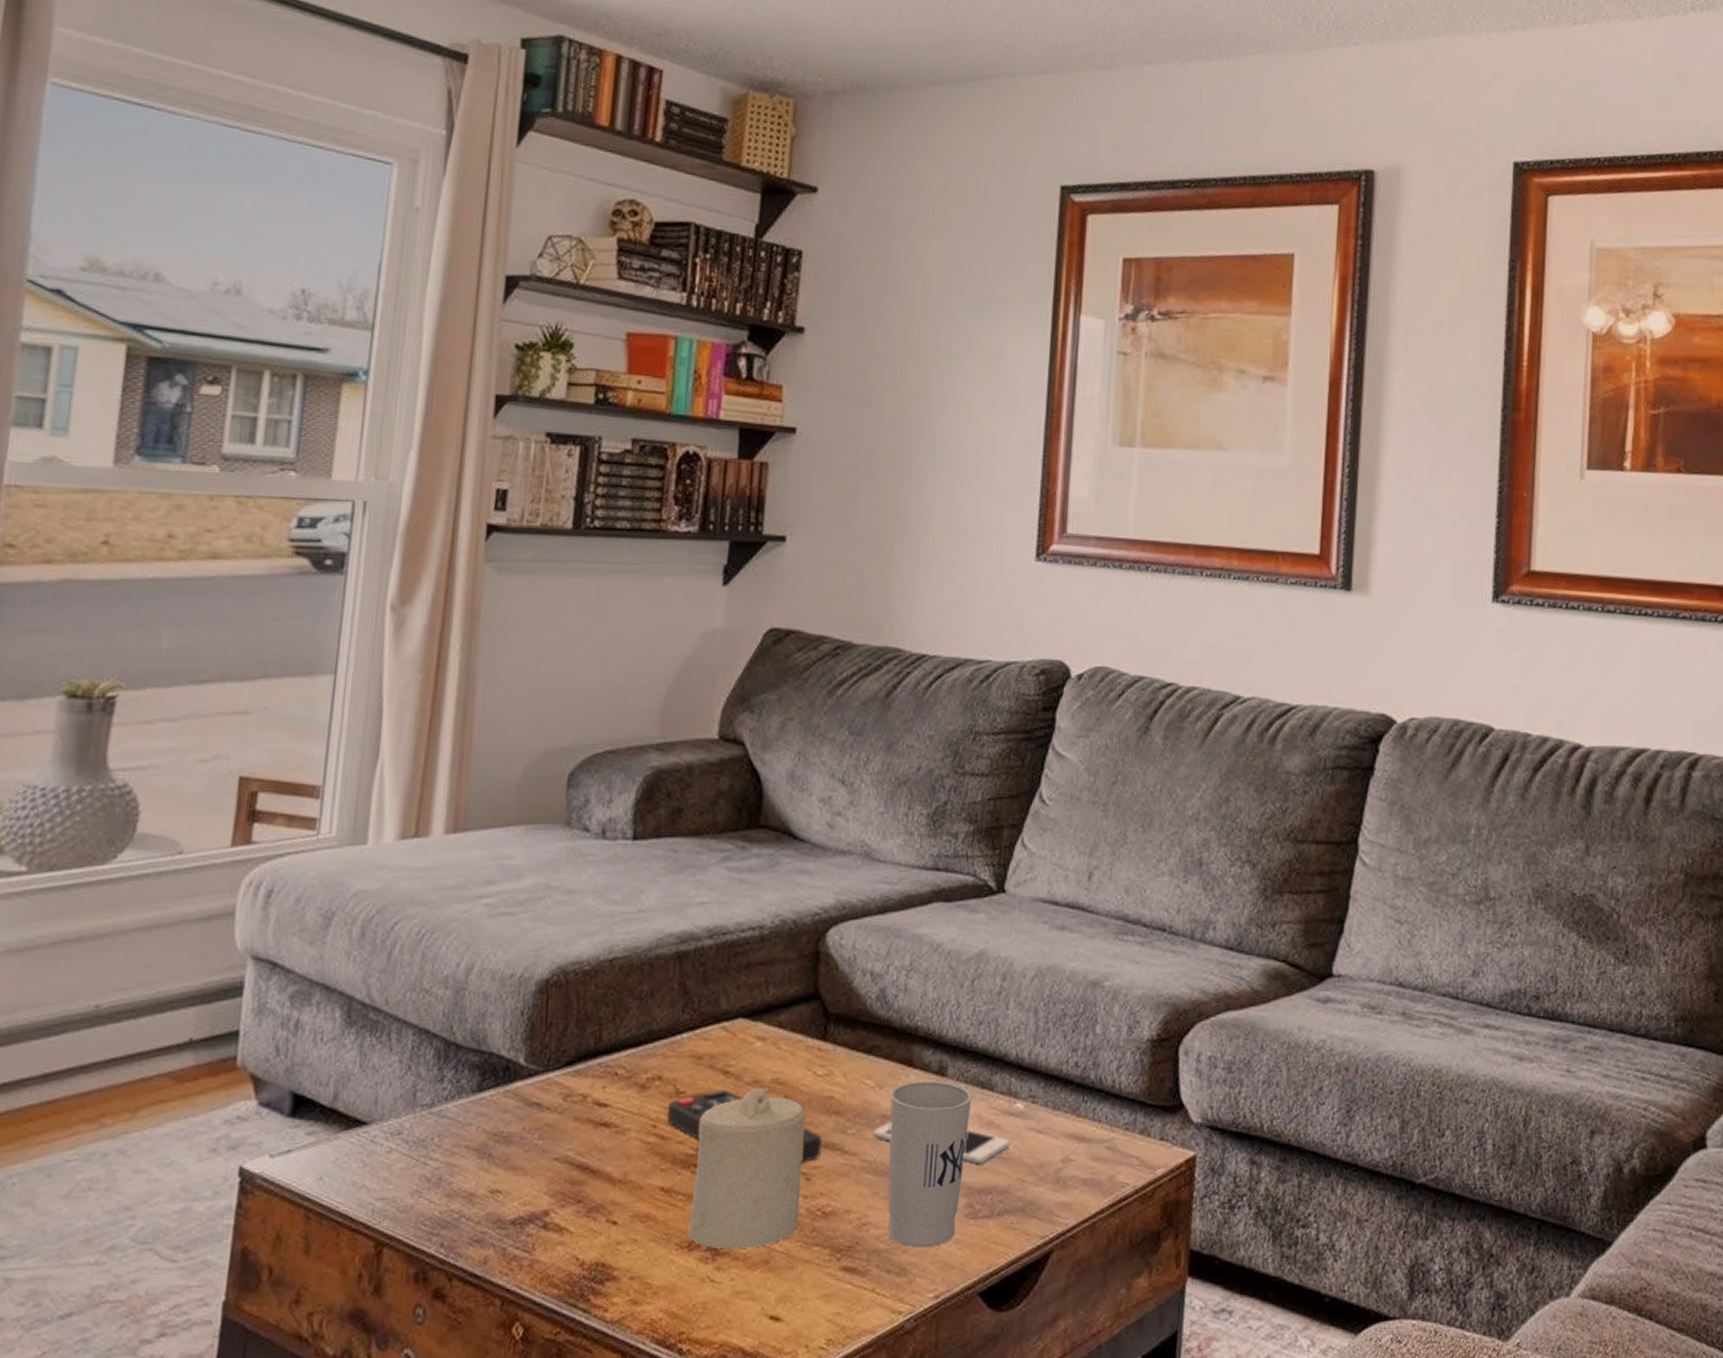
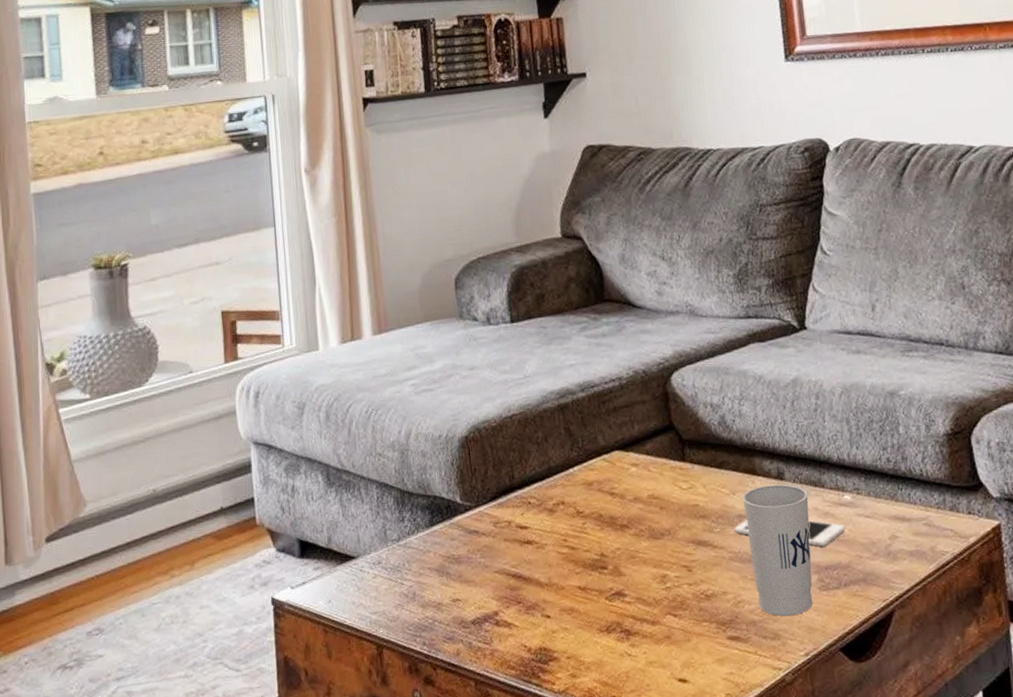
remote control: present [667,1088,823,1164] -> none [573,507,697,559]
candle: present [687,1087,806,1250] -> none [599,502,688,630]

